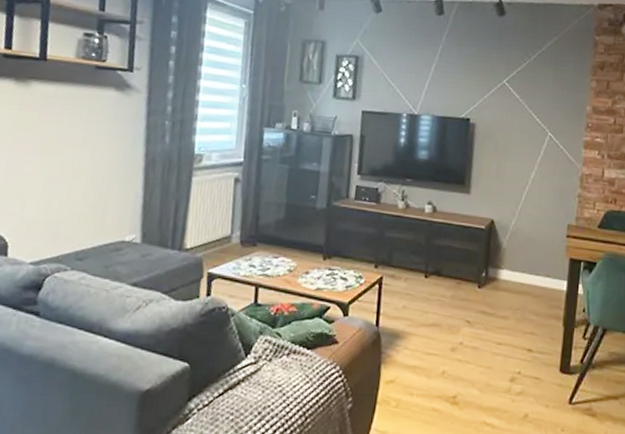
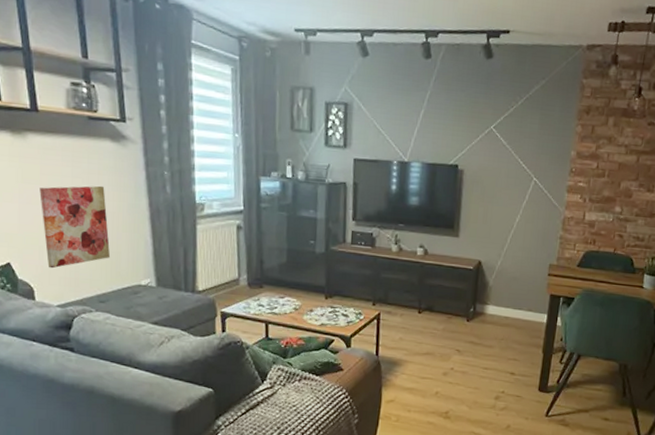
wall art: none [27,134,102,222] -> present [39,185,111,269]

